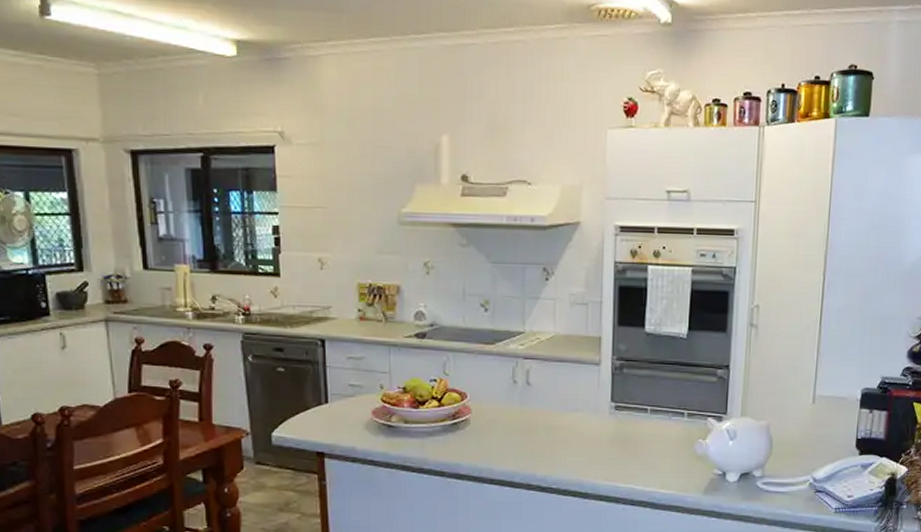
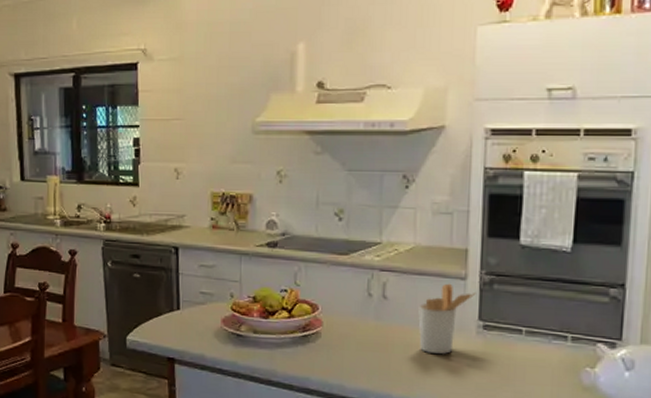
utensil holder: none [559,369,609,434] -> present [418,283,476,354]

